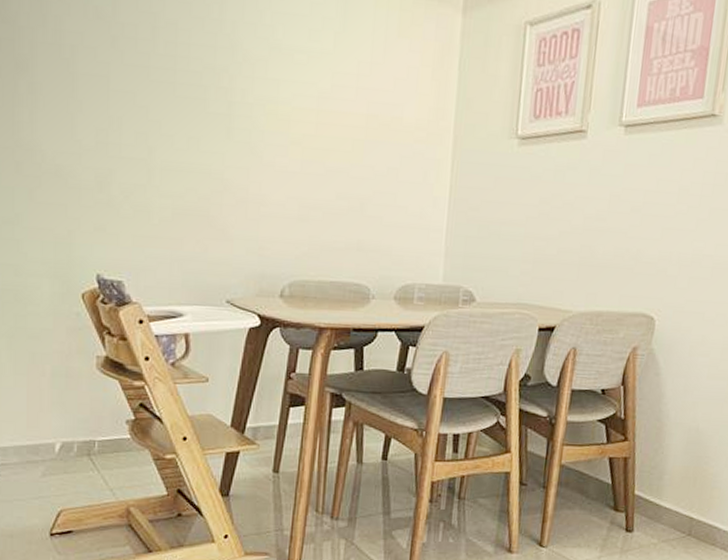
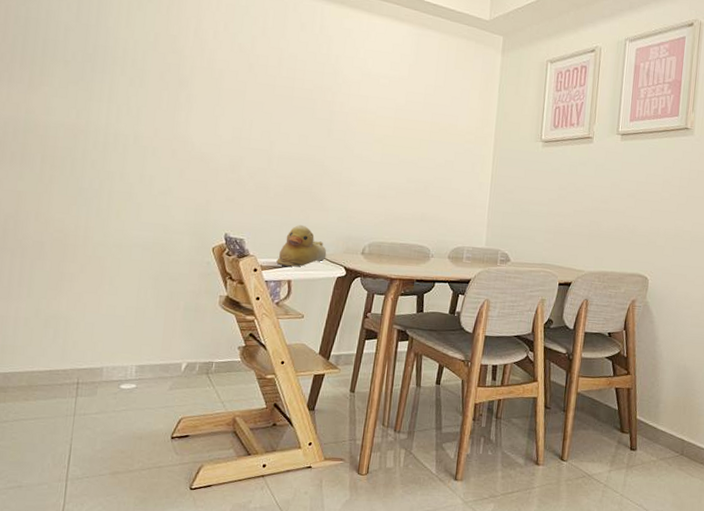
rubber duck: none [168,259,234,316] -> present [276,224,327,267]

